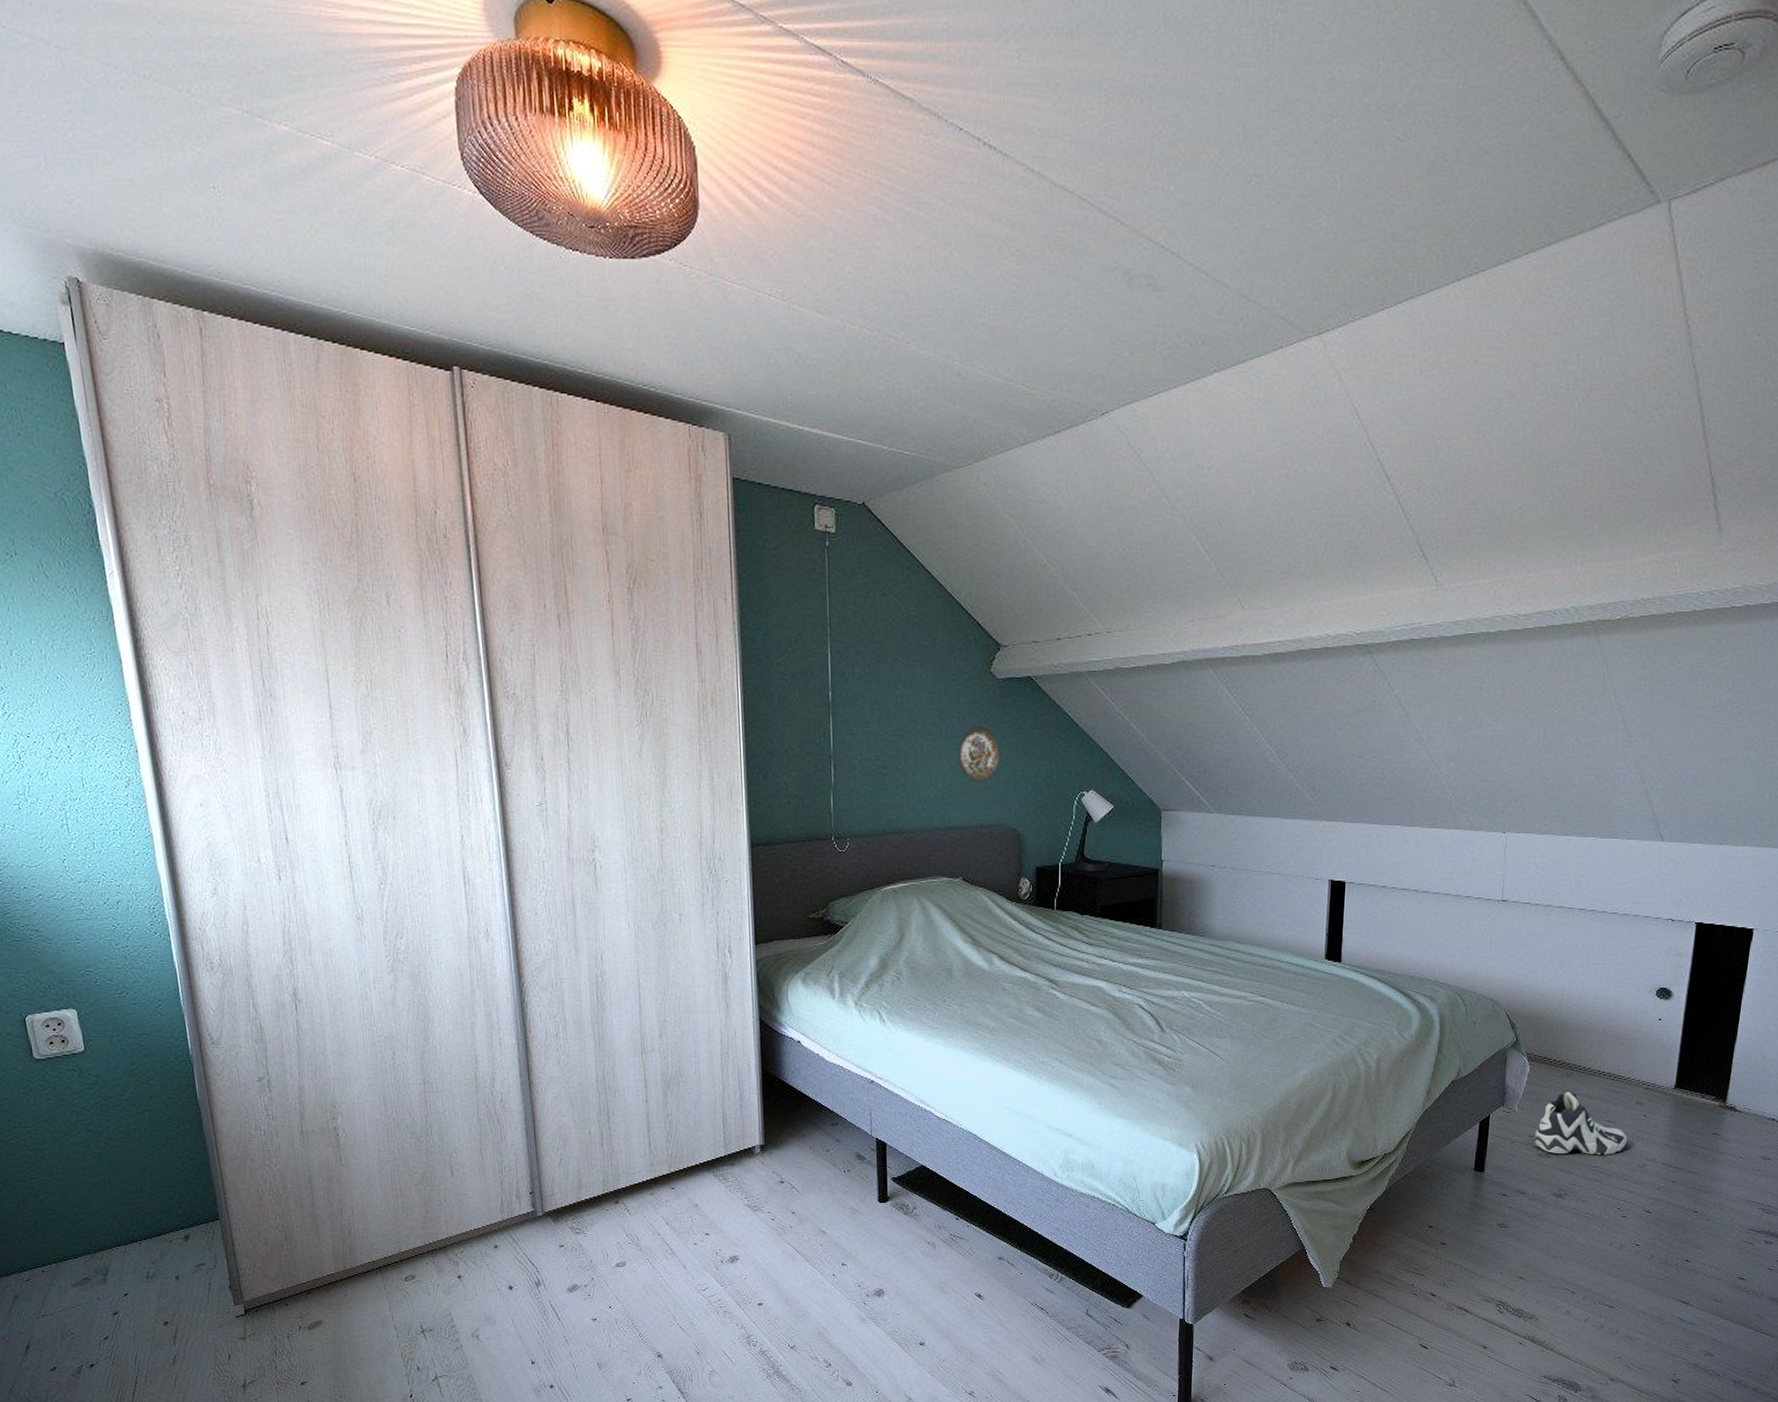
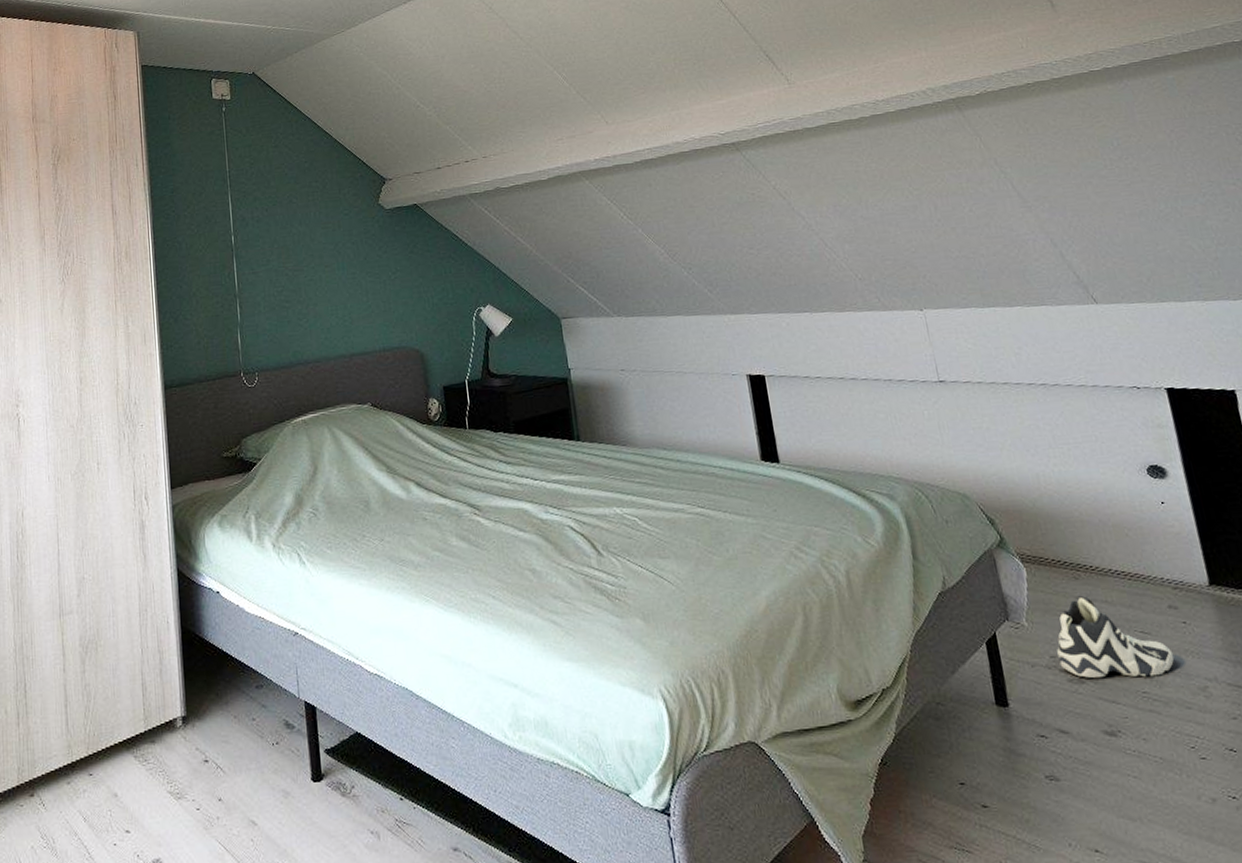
decorative plate: present [958,726,1001,782] -> none [355,254,397,307]

